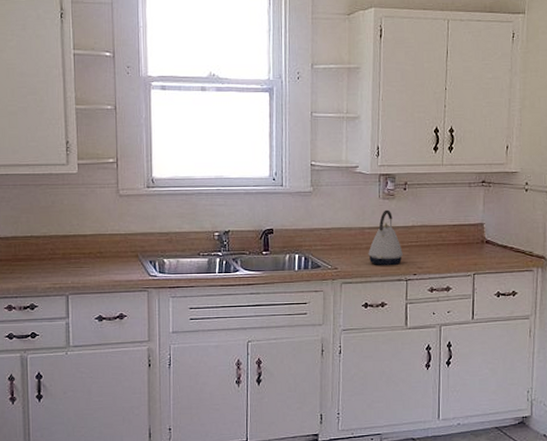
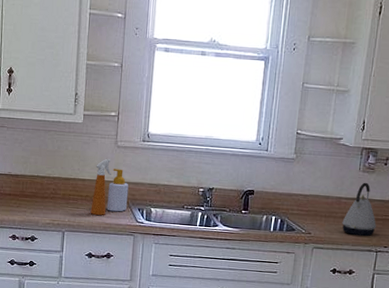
spray bottle: none [96,209,116,273] -> present [90,158,111,215]
soap bottle: none [113,220,137,267] -> present [107,169,129,212]

